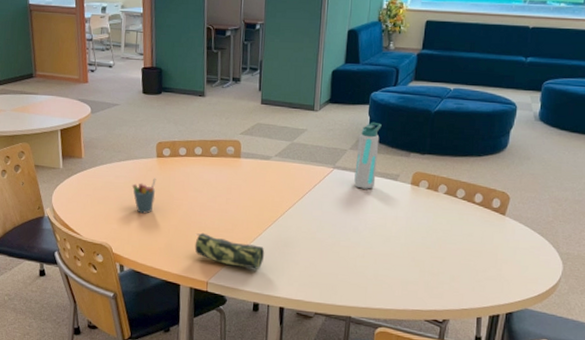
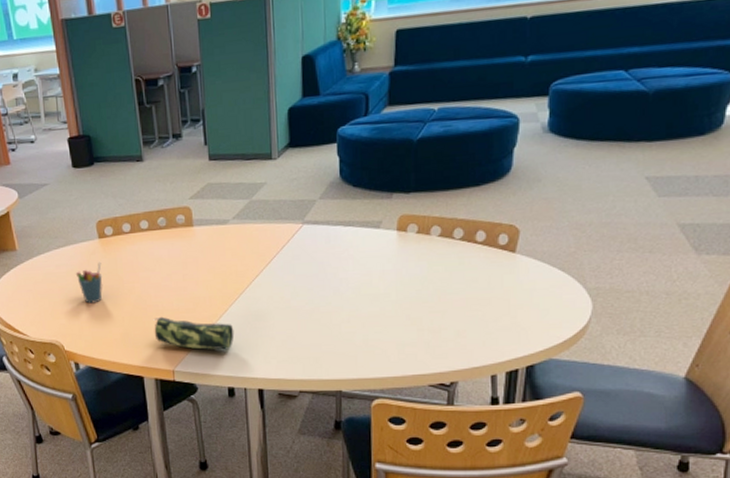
water bottle: present [354,121,382,189] -> none [328,162,355,244]

